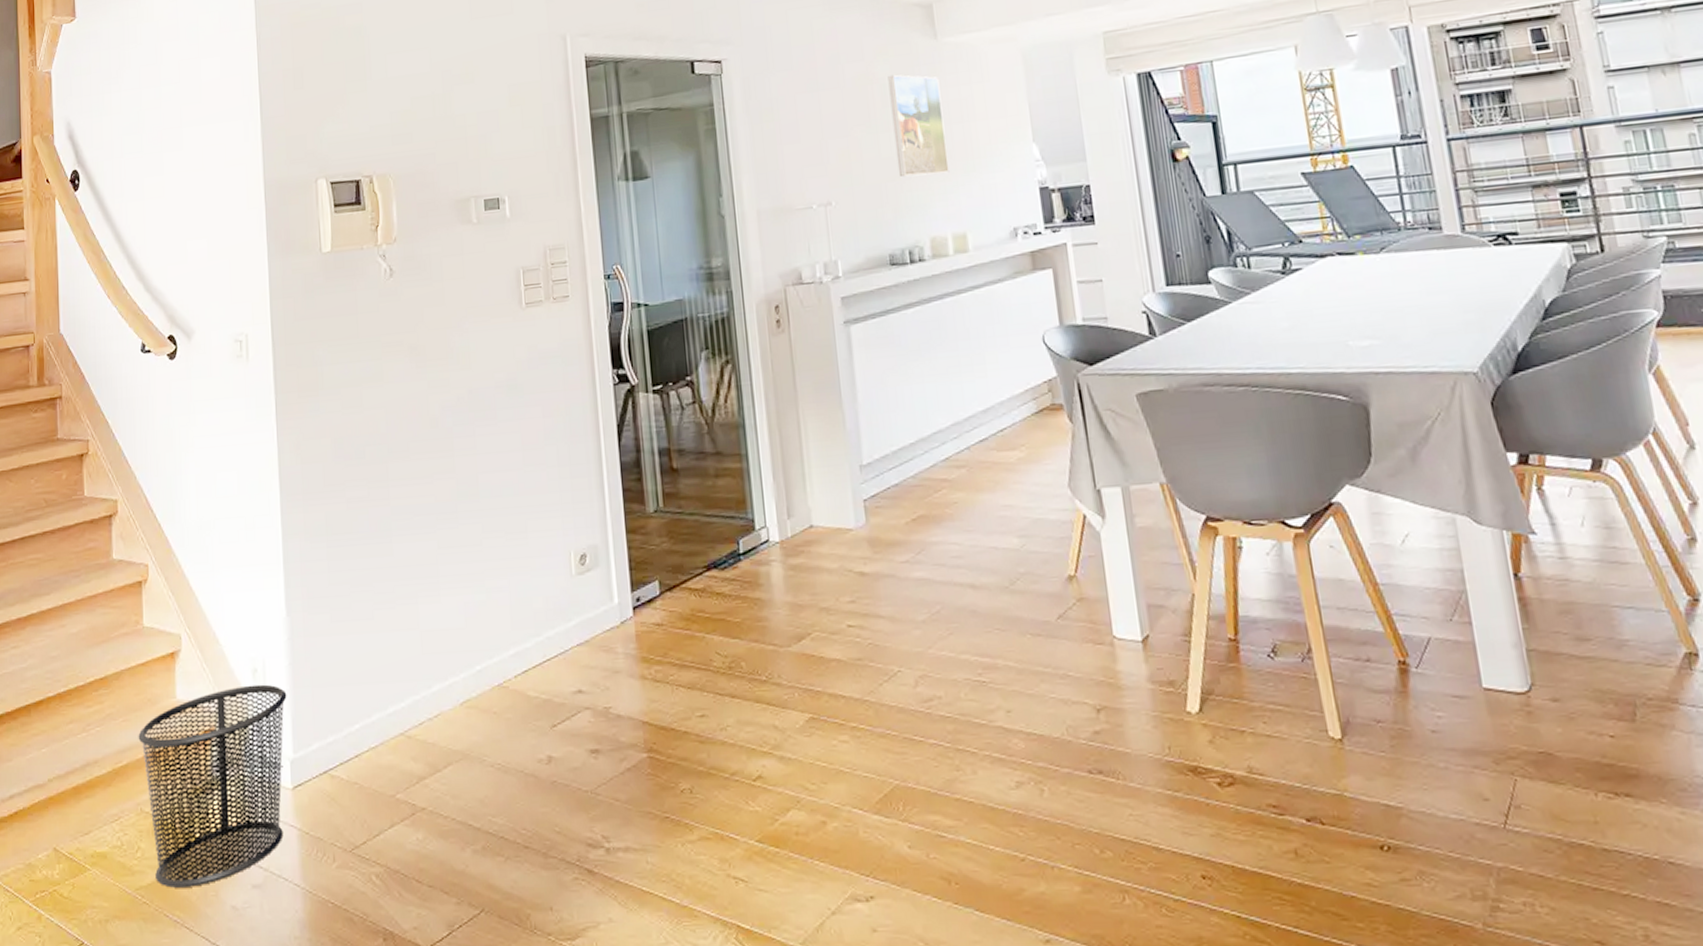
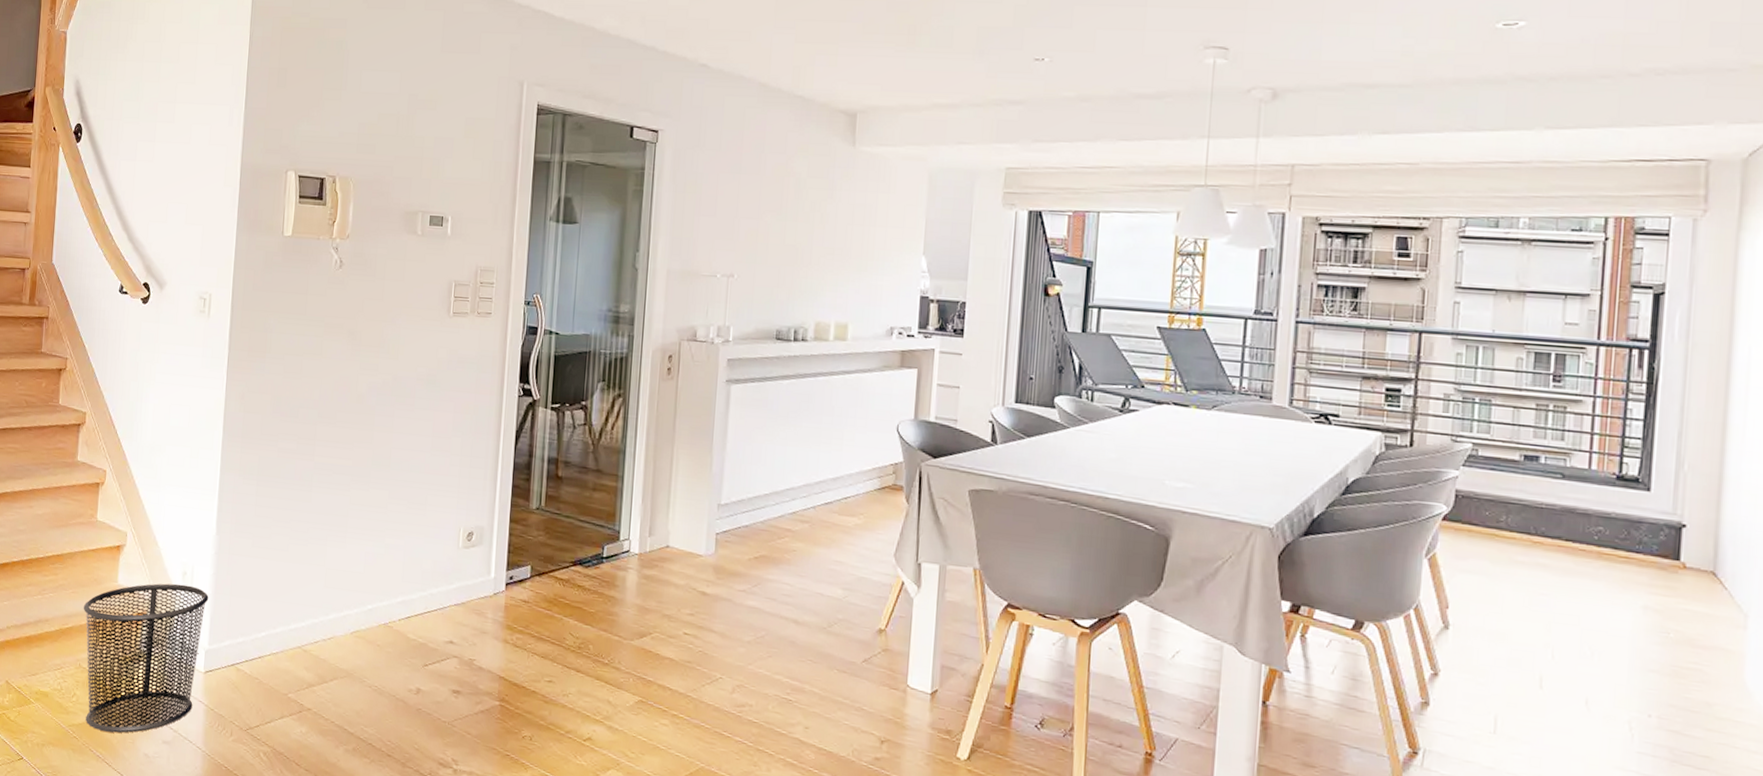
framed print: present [888,74,950,177] -> none [798,171,850,268]

